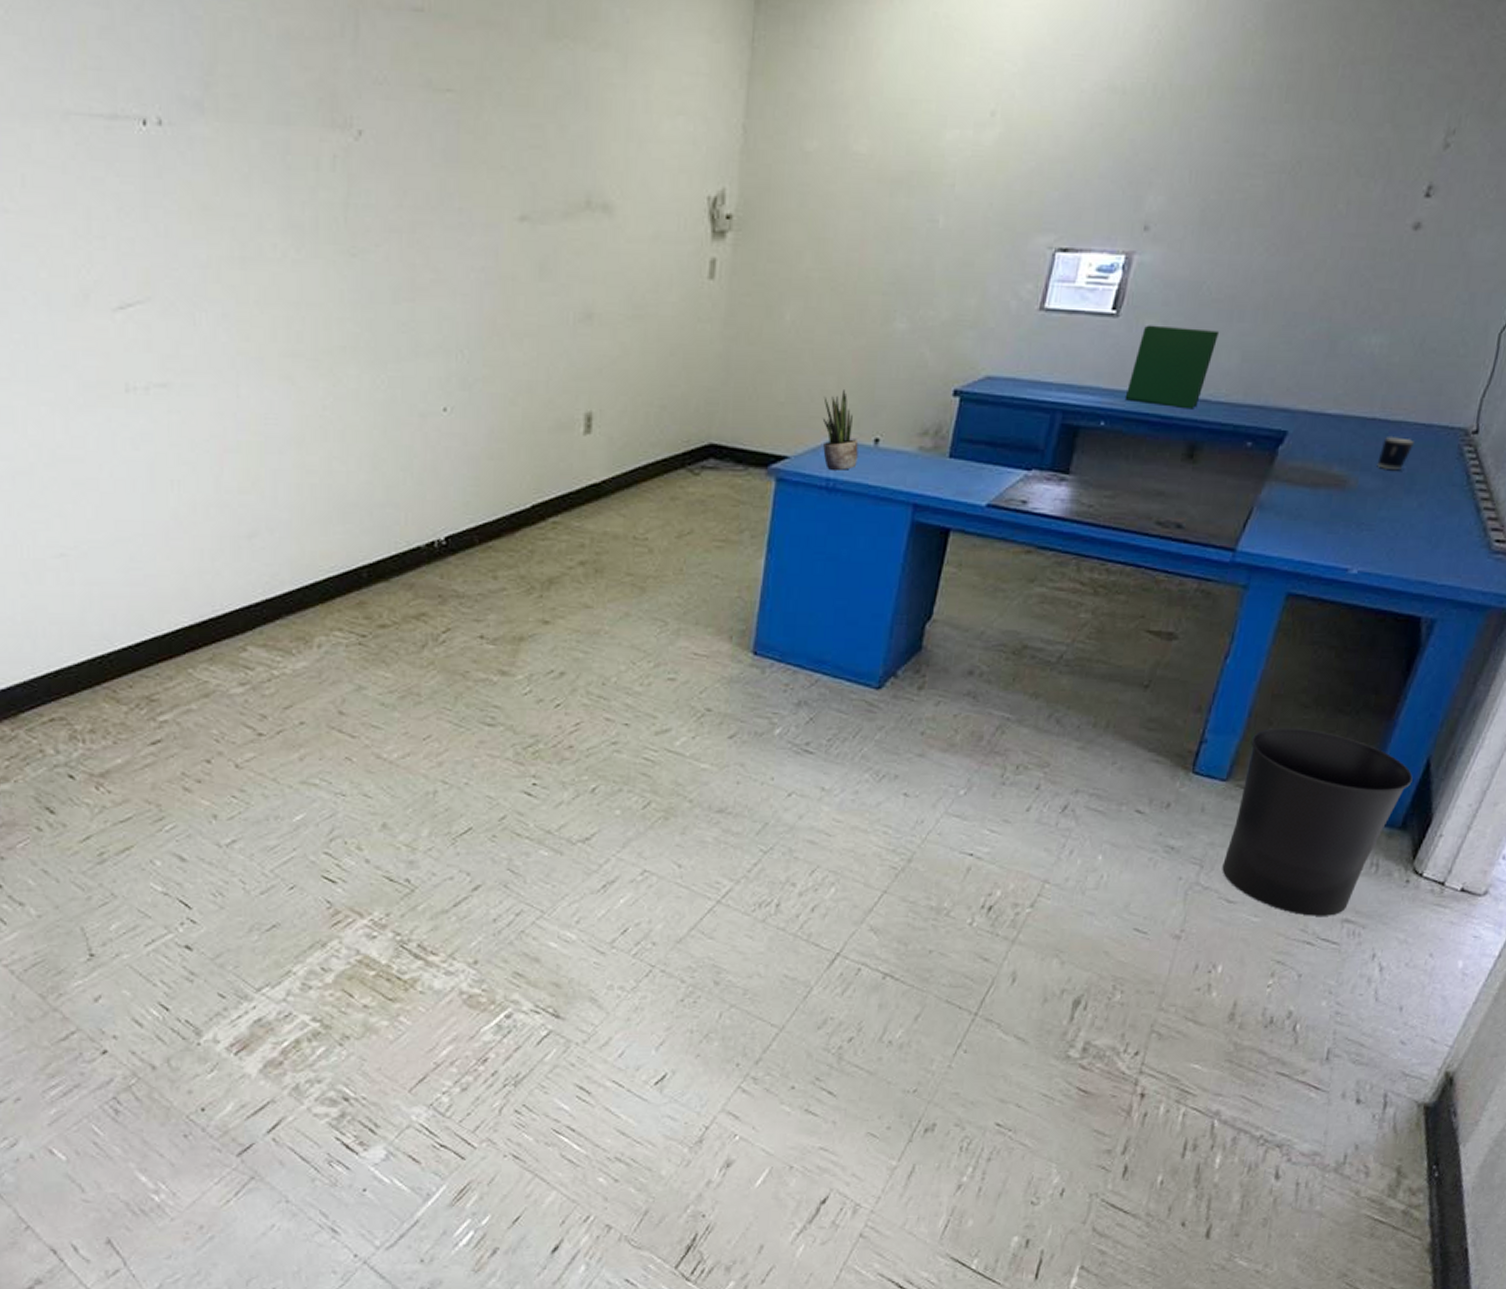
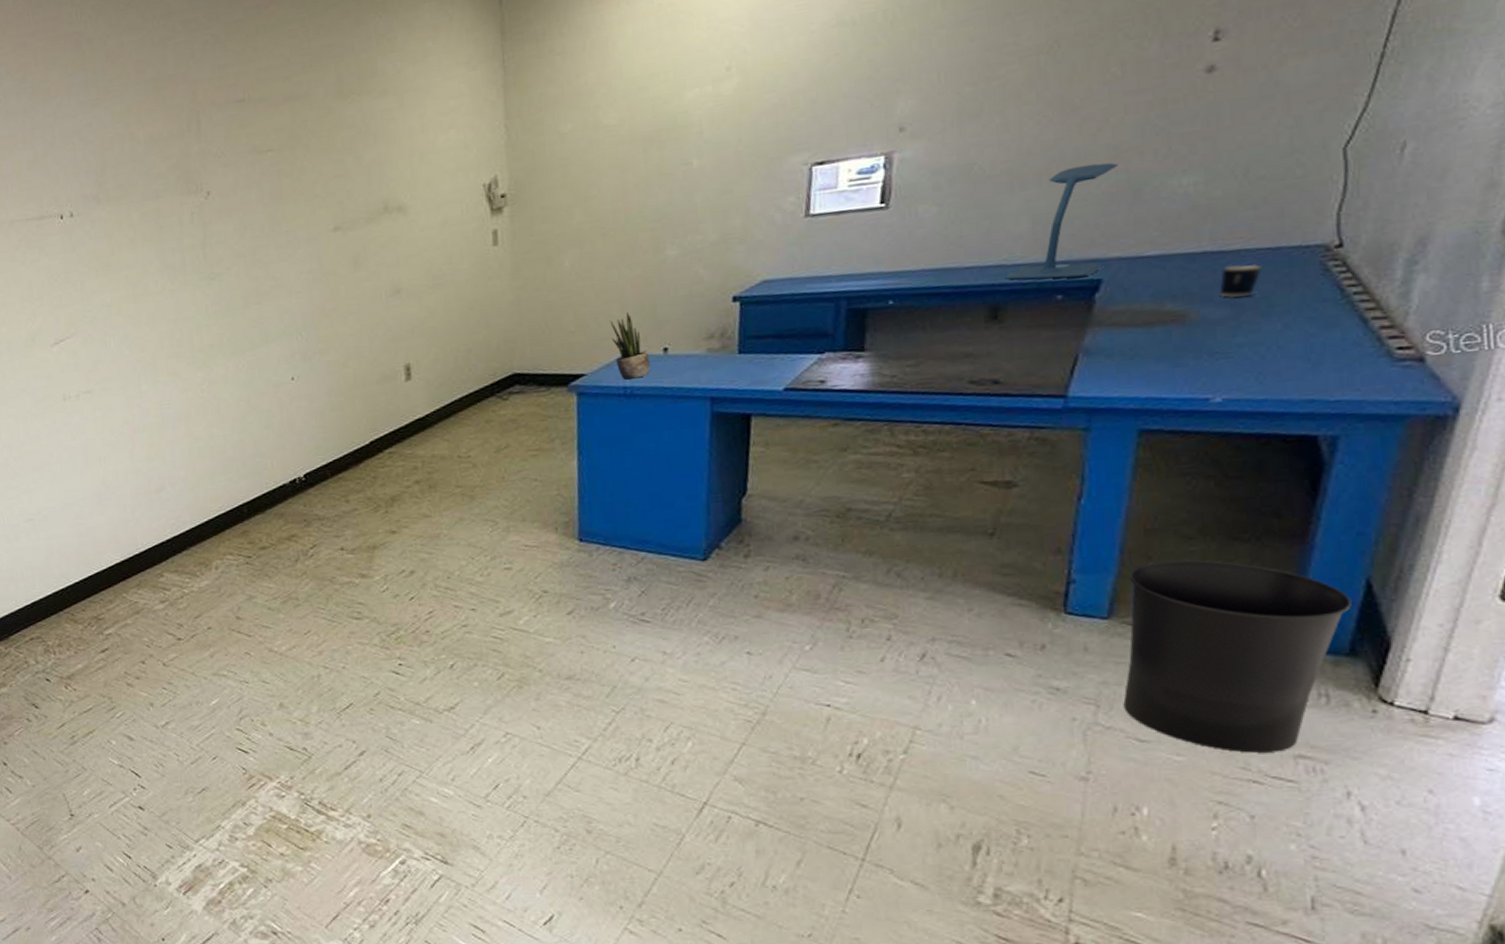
binder: present [1124,325,1220,410] -> none [910,202,1002,280]
desk lamp: none [1207,306,1324,427] -> present [1005,163,1118,280]

